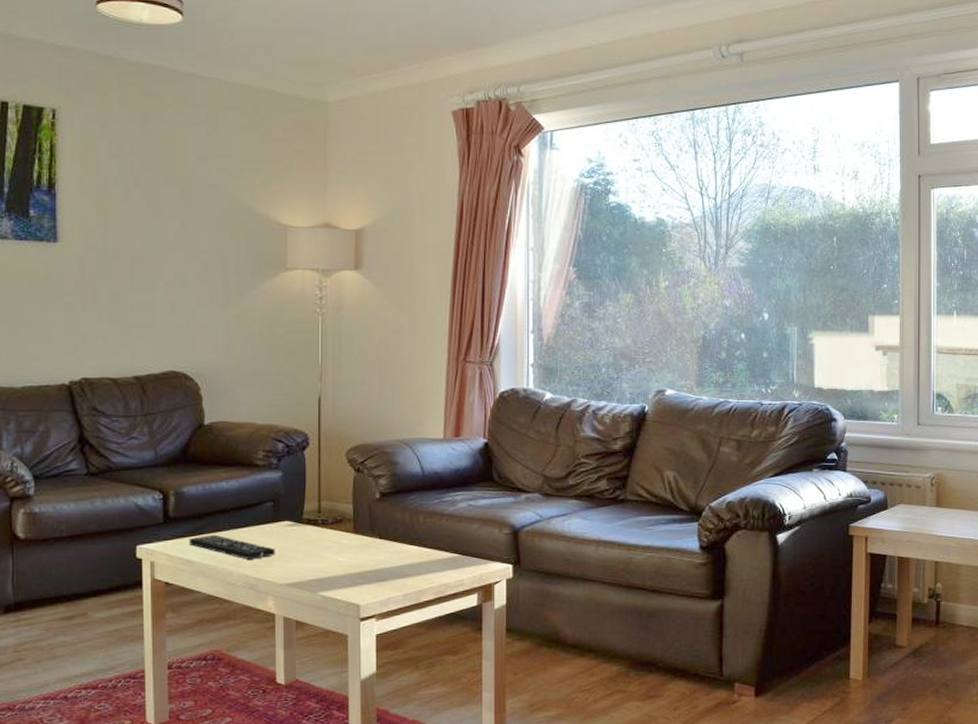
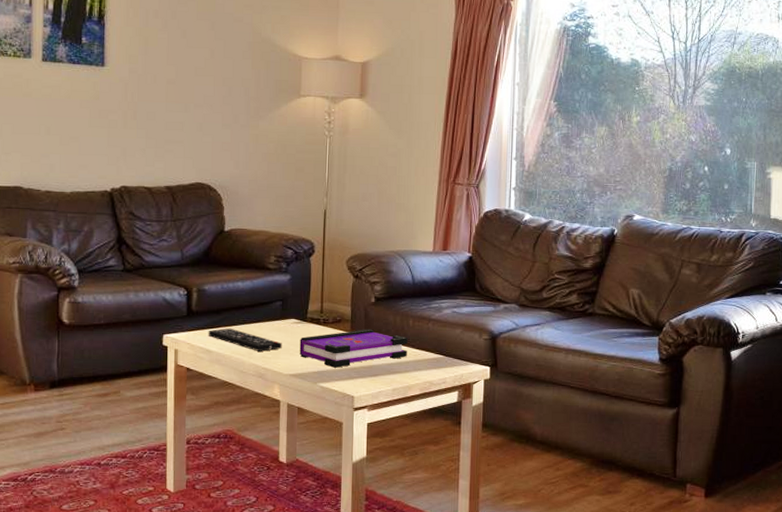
board game: none [295,528,419,574] -> present [299,329,408,368]

